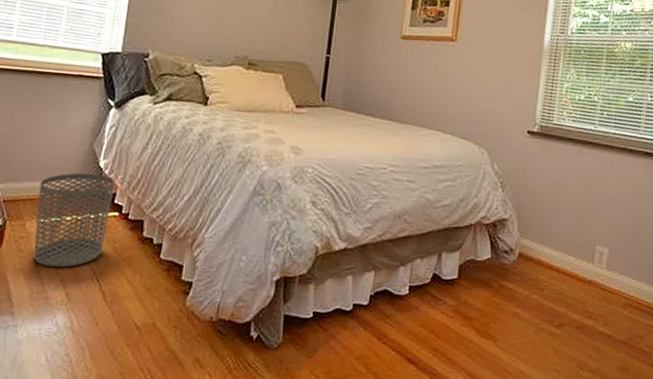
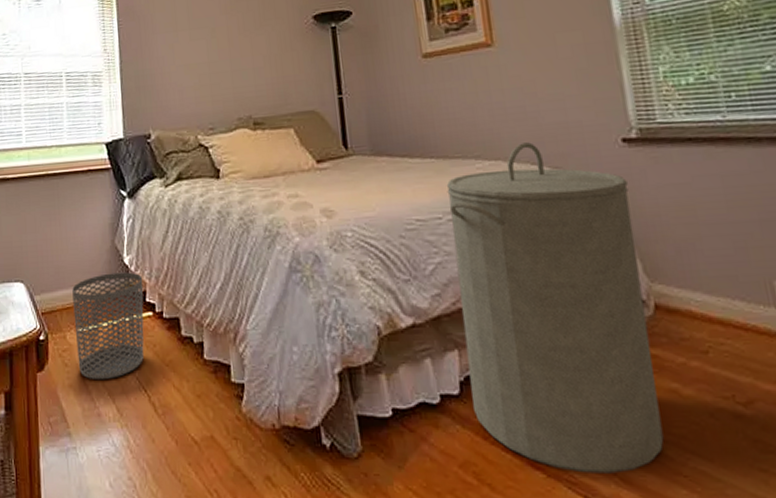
laundry hamper: none [376,121,523,369] -> present [446,142,664,474]

